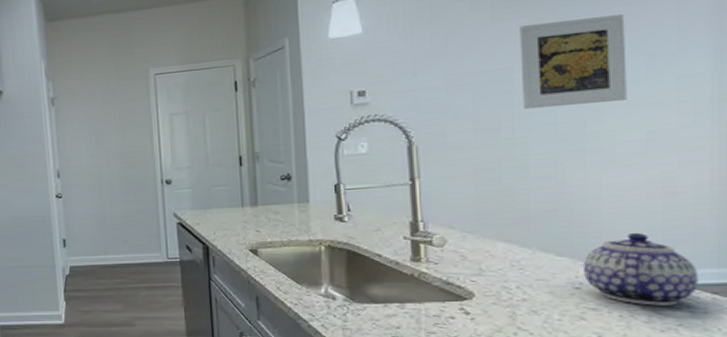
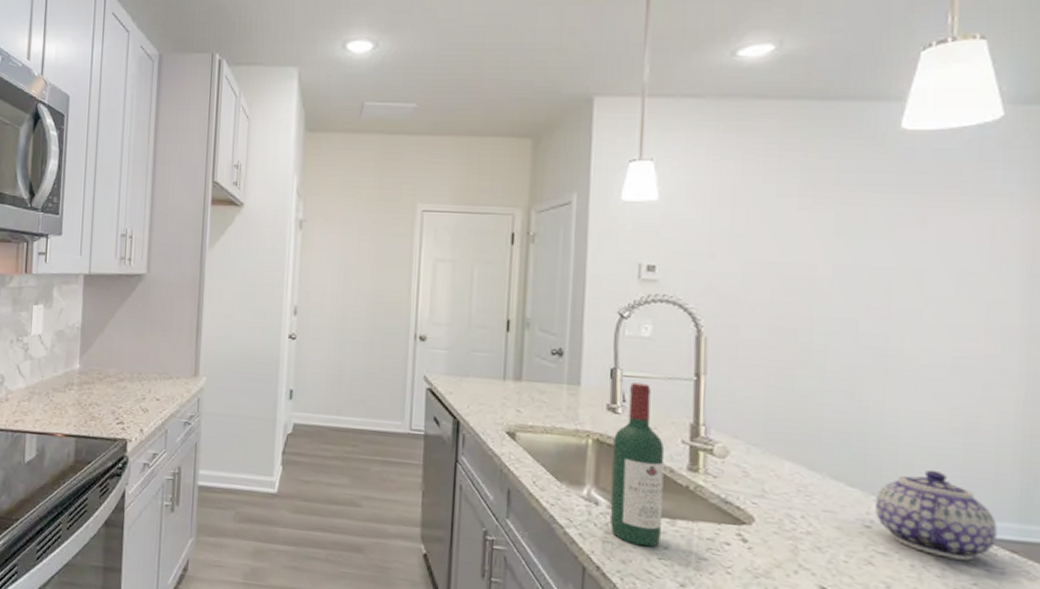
wine bottle: none [343,193,394,329] -> present [610,382,665,548]
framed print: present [520,14,627,110] -> none [824,220,937,319]

